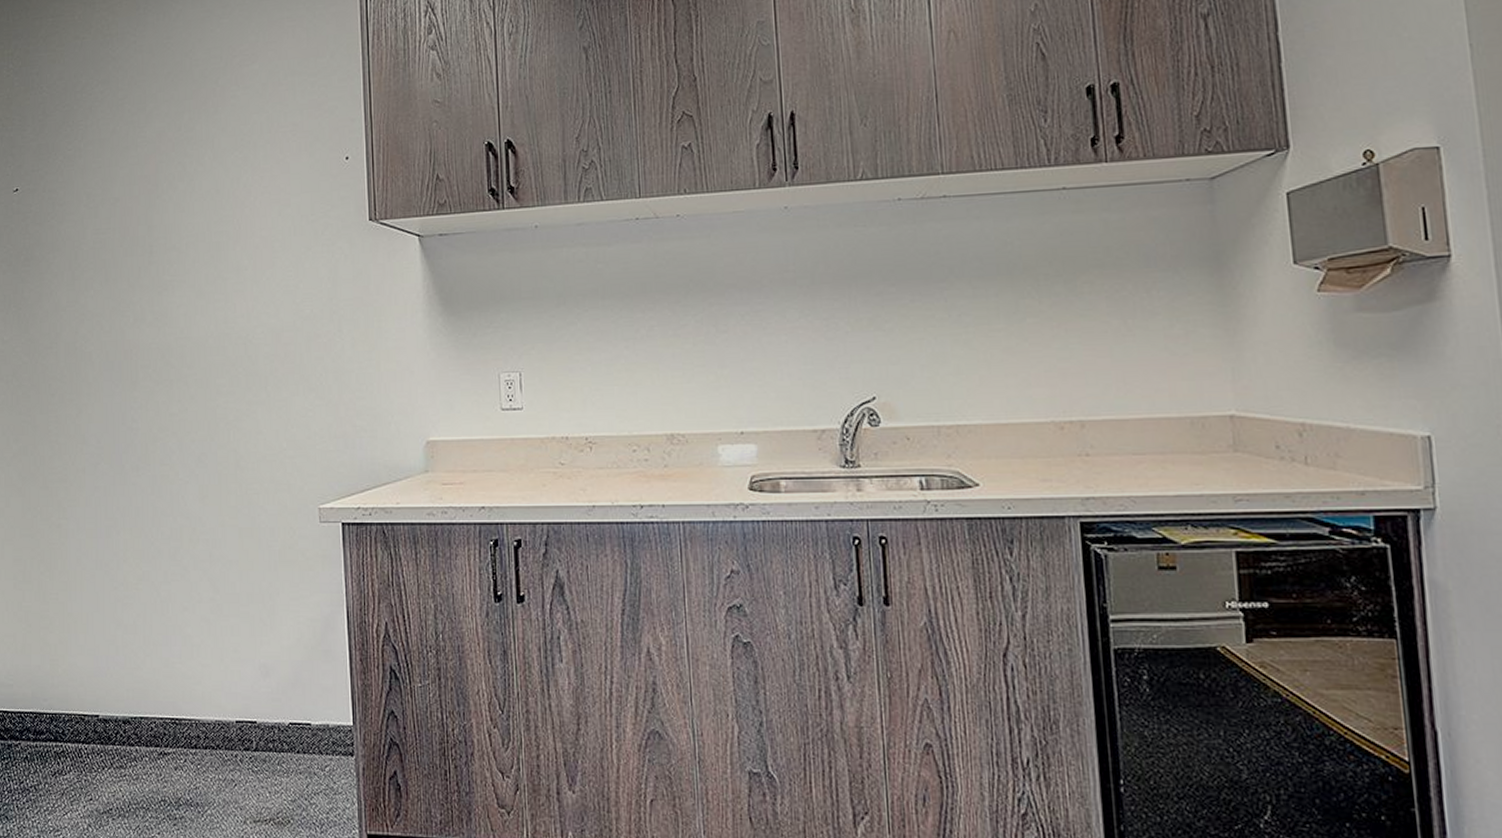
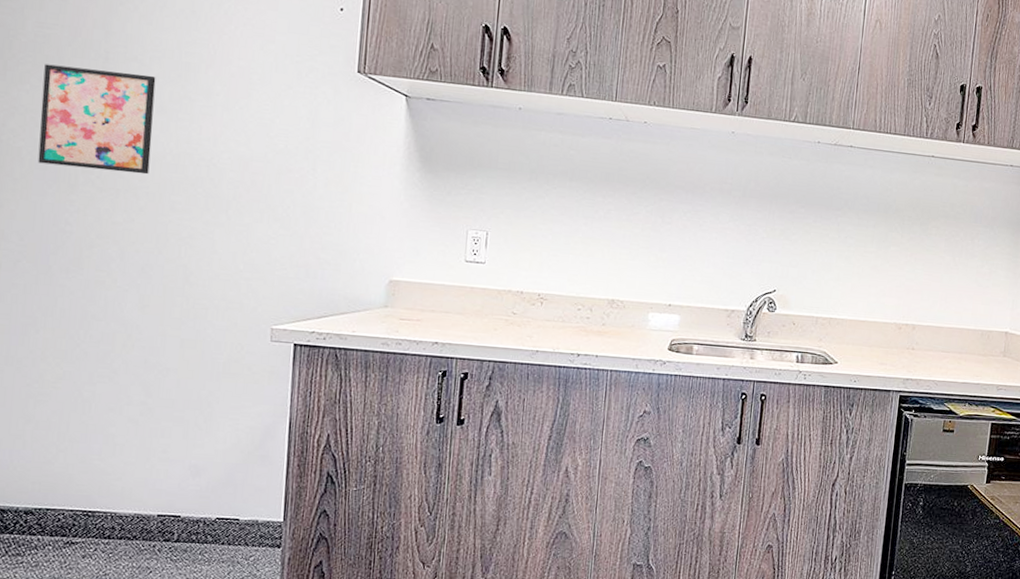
wall art: none [103,261,195,365] -> present [37,64,156,175]

